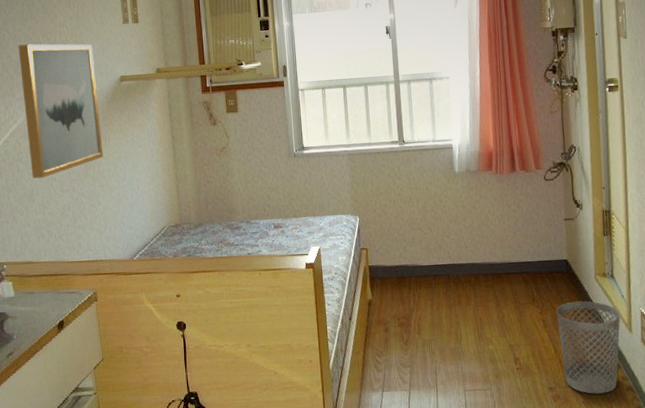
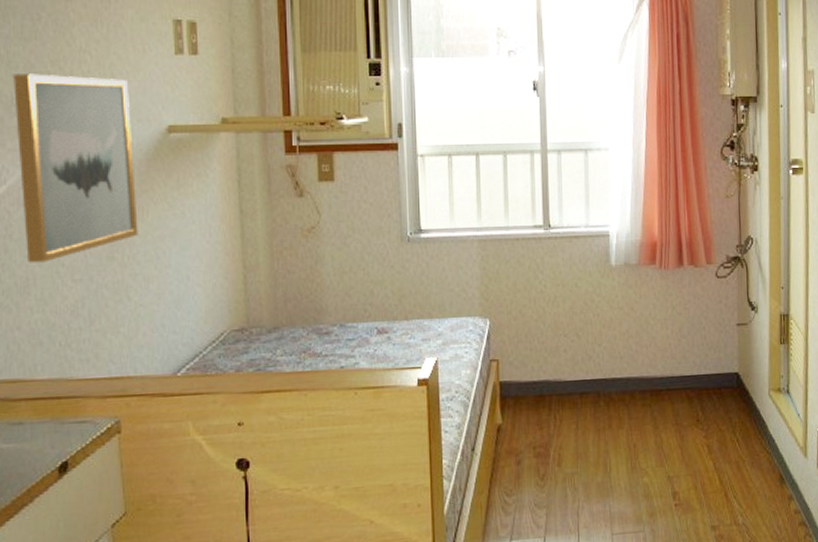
wastebasket: present [556,301,621,394] -> none [723,421,796,532]

